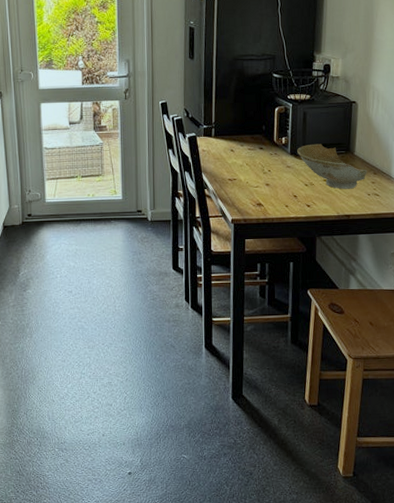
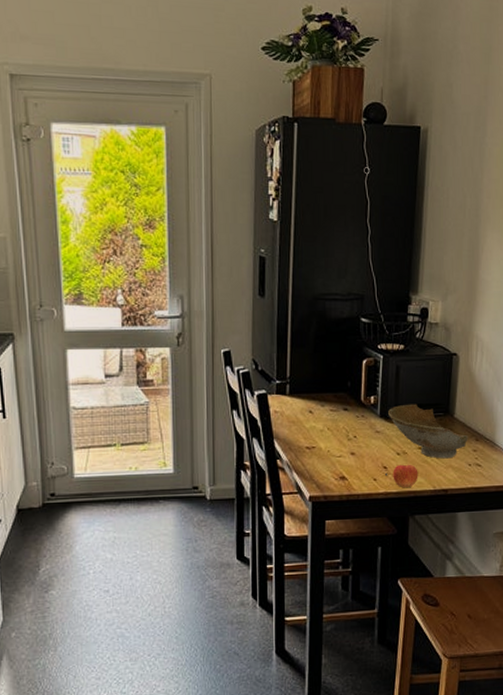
apple: none [295,194,324,214] -> present [384,464,418,488]

